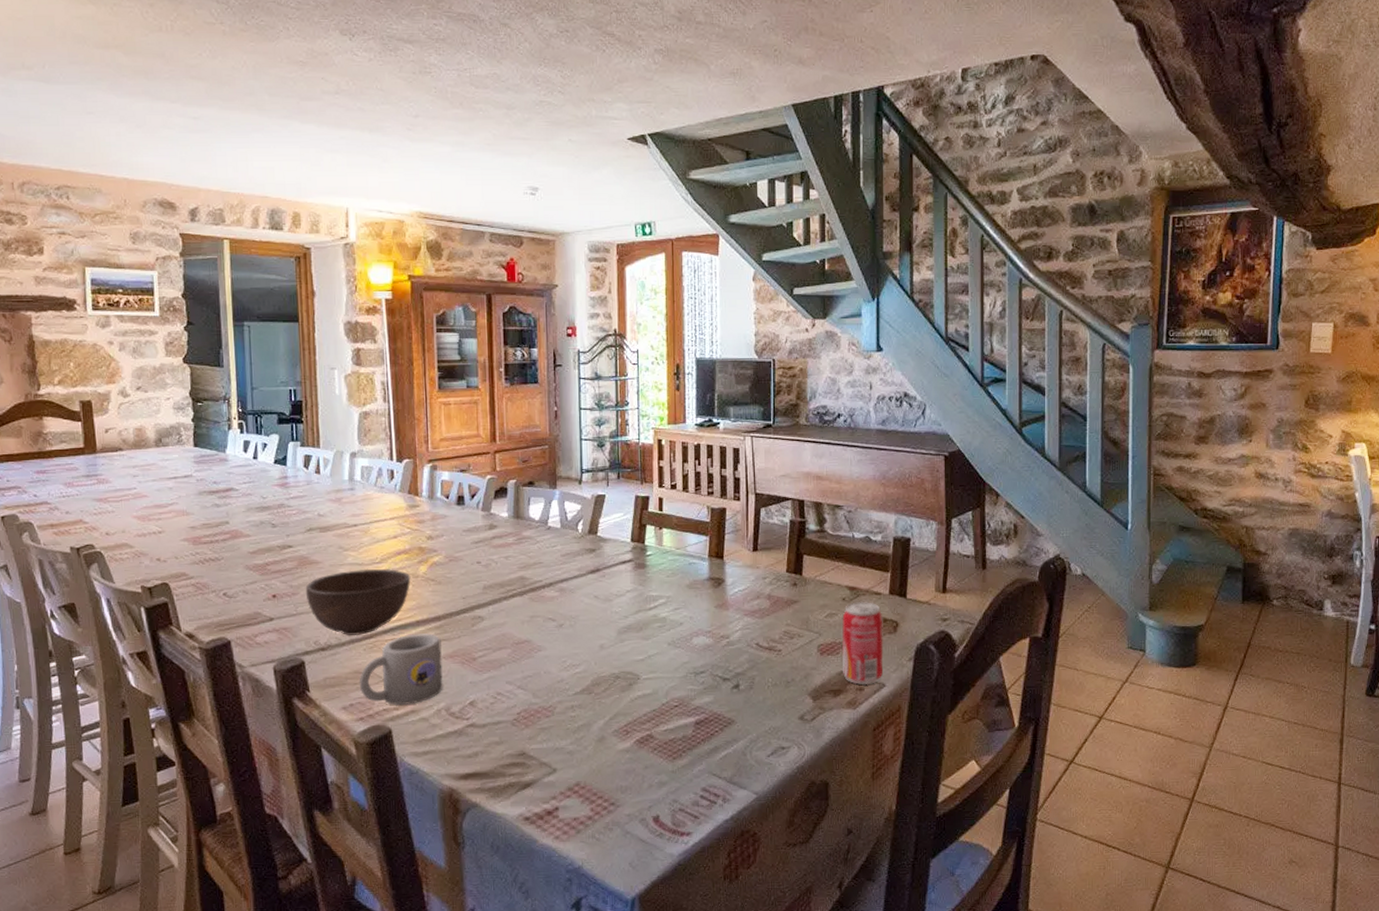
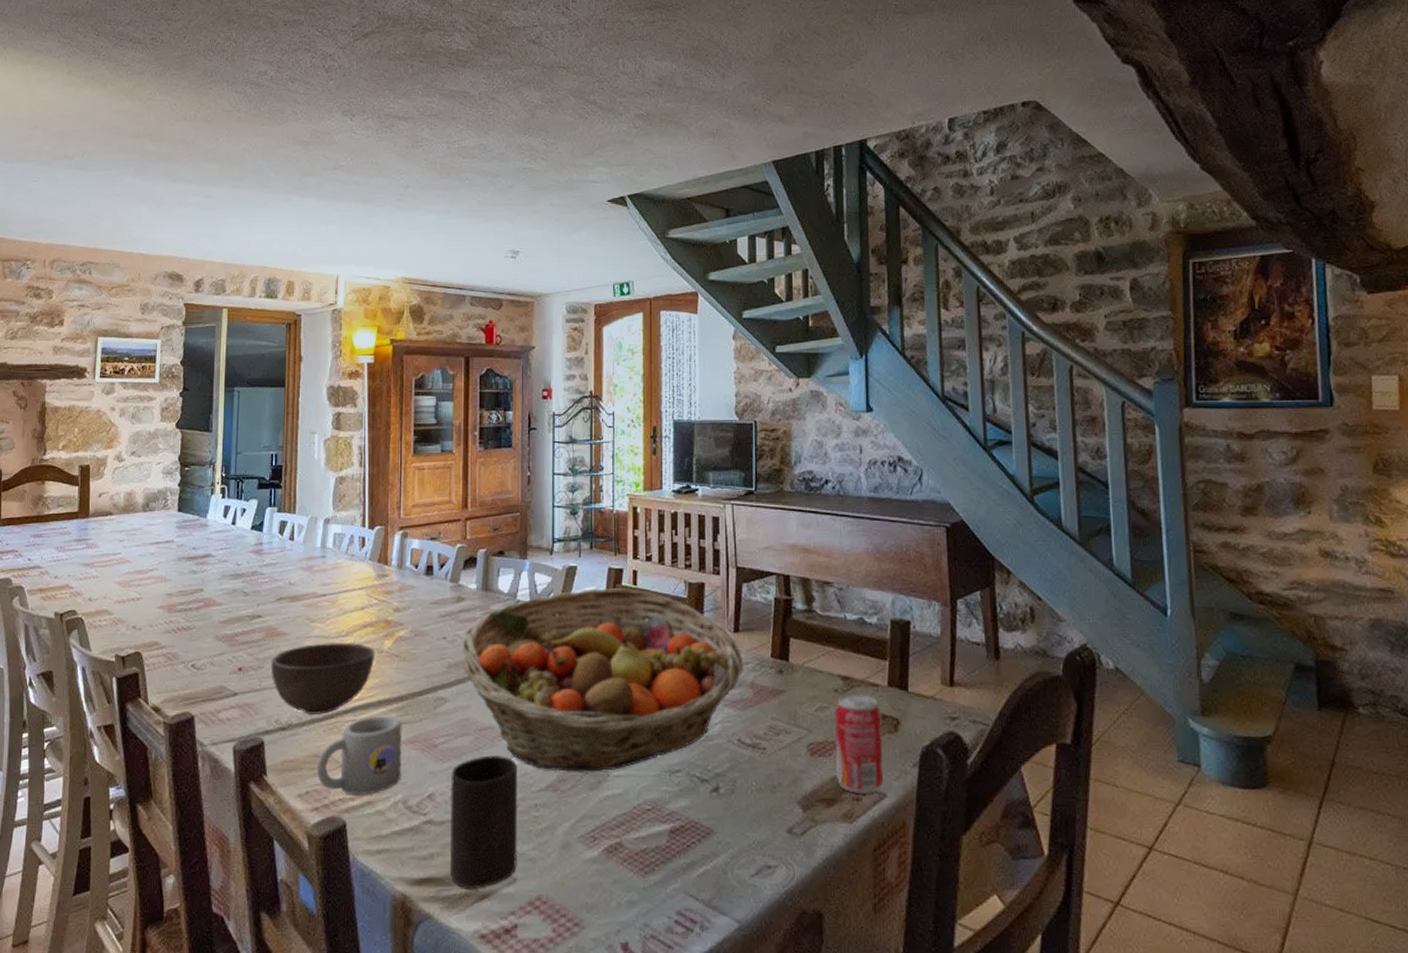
cup: none [490,665,557,781] -> present [449,756,518,890]
fruit basket: none [496,514,762,677] -> present [462,588,744,772]

